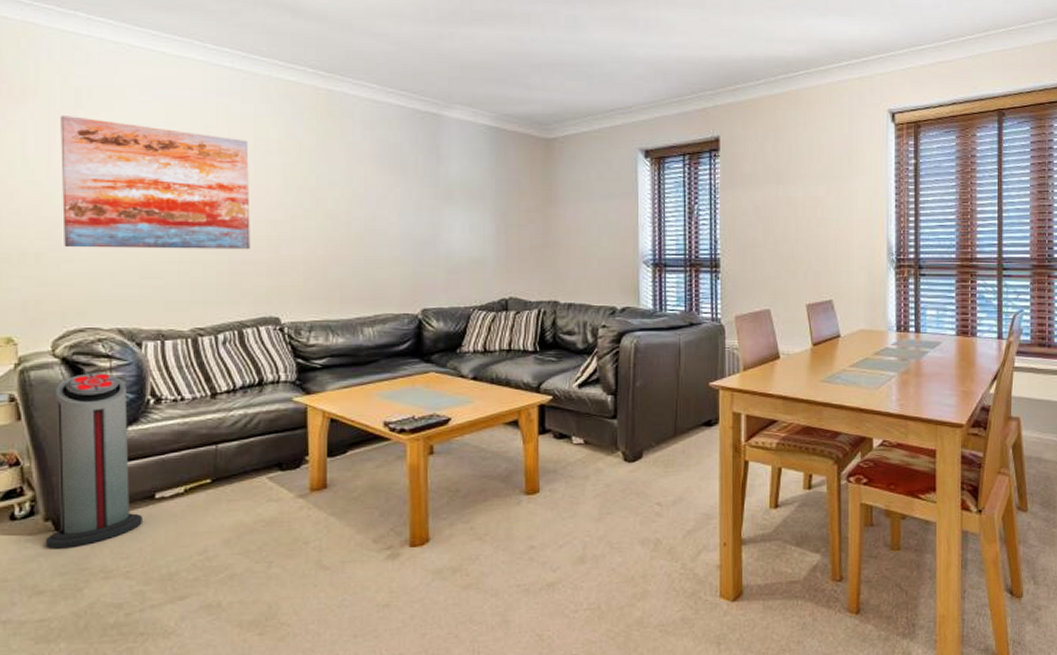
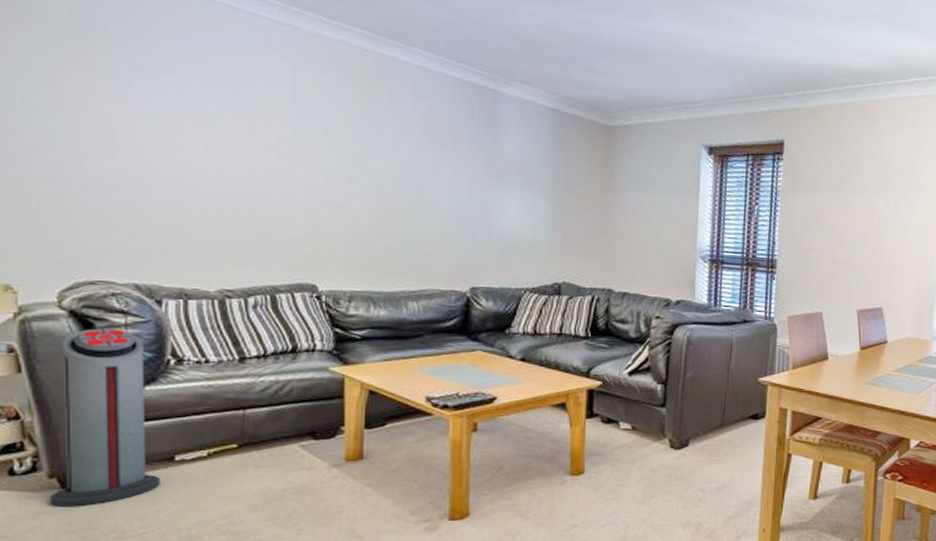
wall art: present [61,116,250,250] -> none [69,51,287,213]

